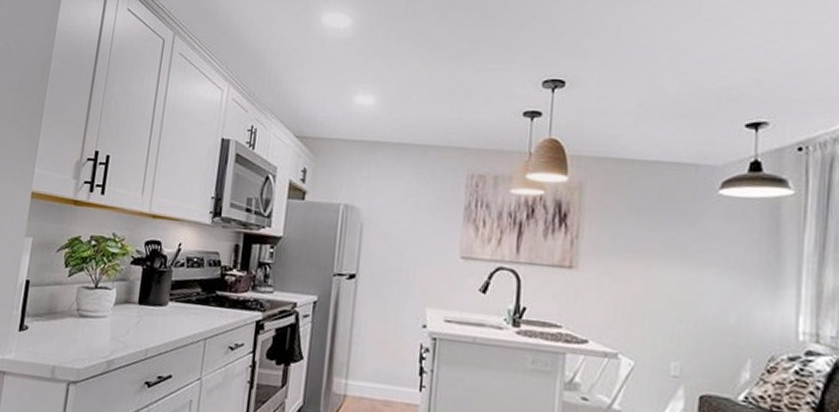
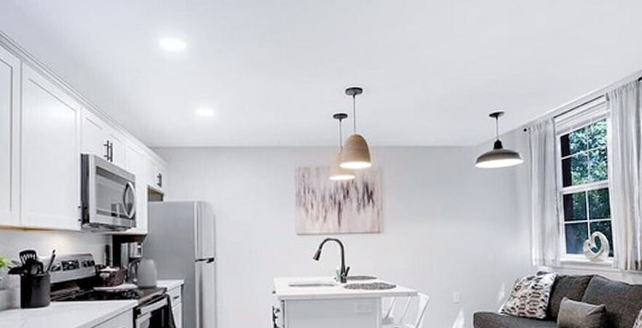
kettle: none [256,263,290,303] -> present [129,257,158,290]

